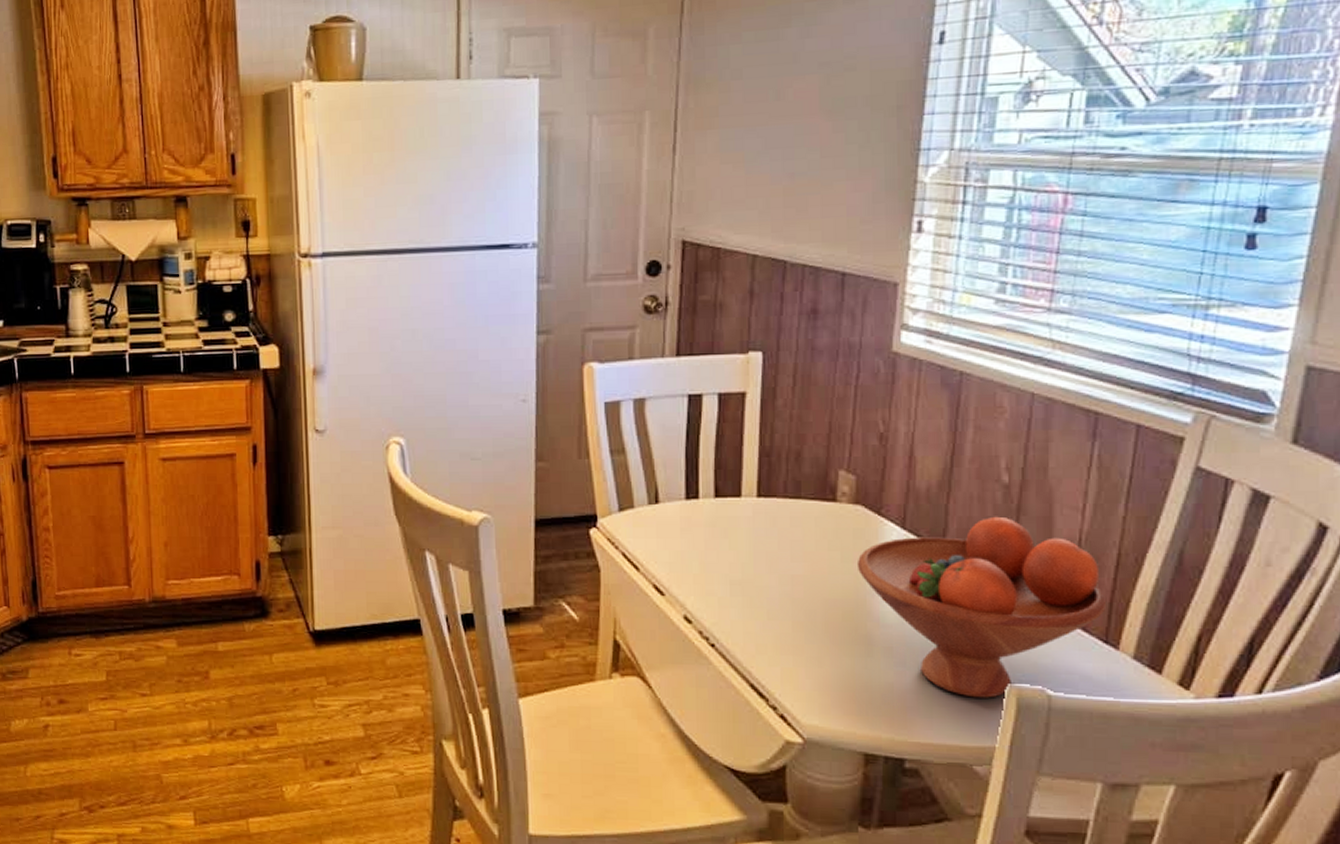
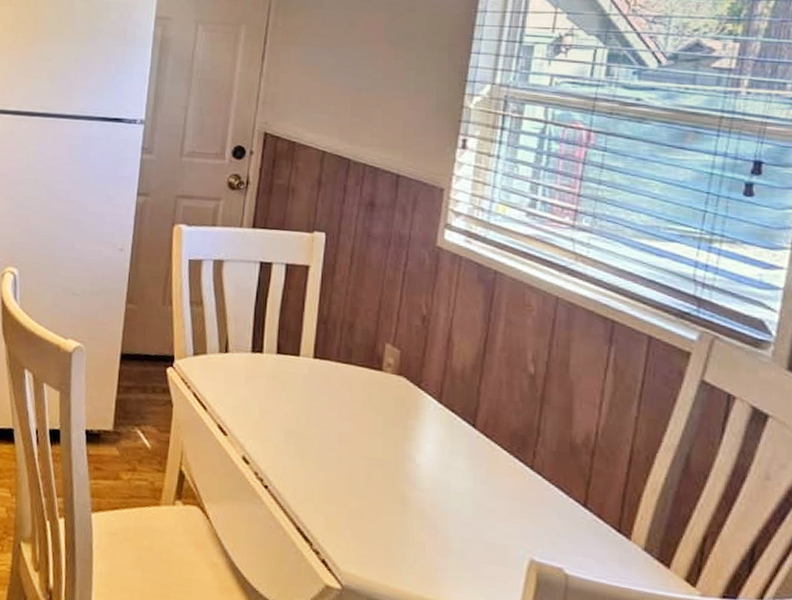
fruit bowl: present [856,516,1107,698] -> none [397,402,620,570]

